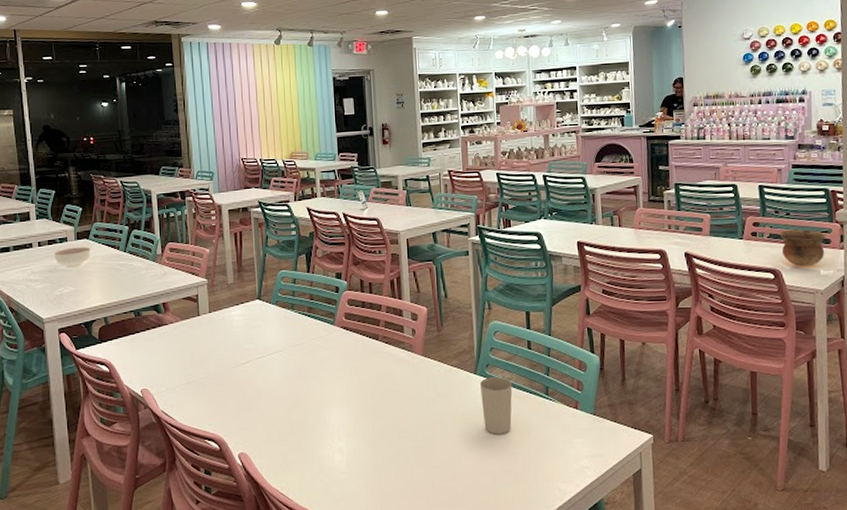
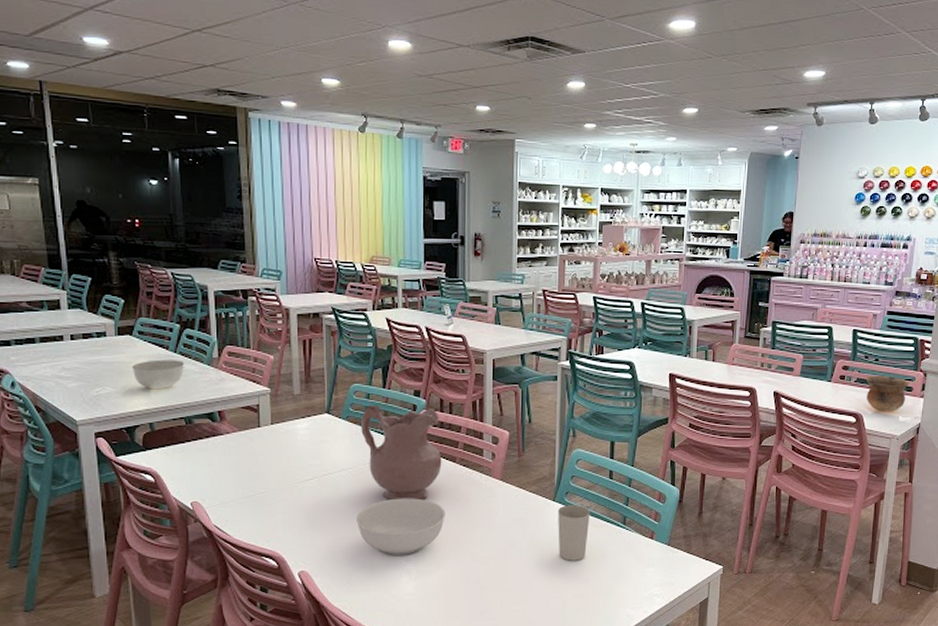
bowl: present [54,247,91,268] -> none [90,344,134,366]
bowl: none [88,258,133,287] -> present [131,360,184,390]
ceramic pitcher: none [289,288,366,380] -> present [361,405,442,501]
bowl: none [289,377,372,435] -> present [356,498,445,556]

